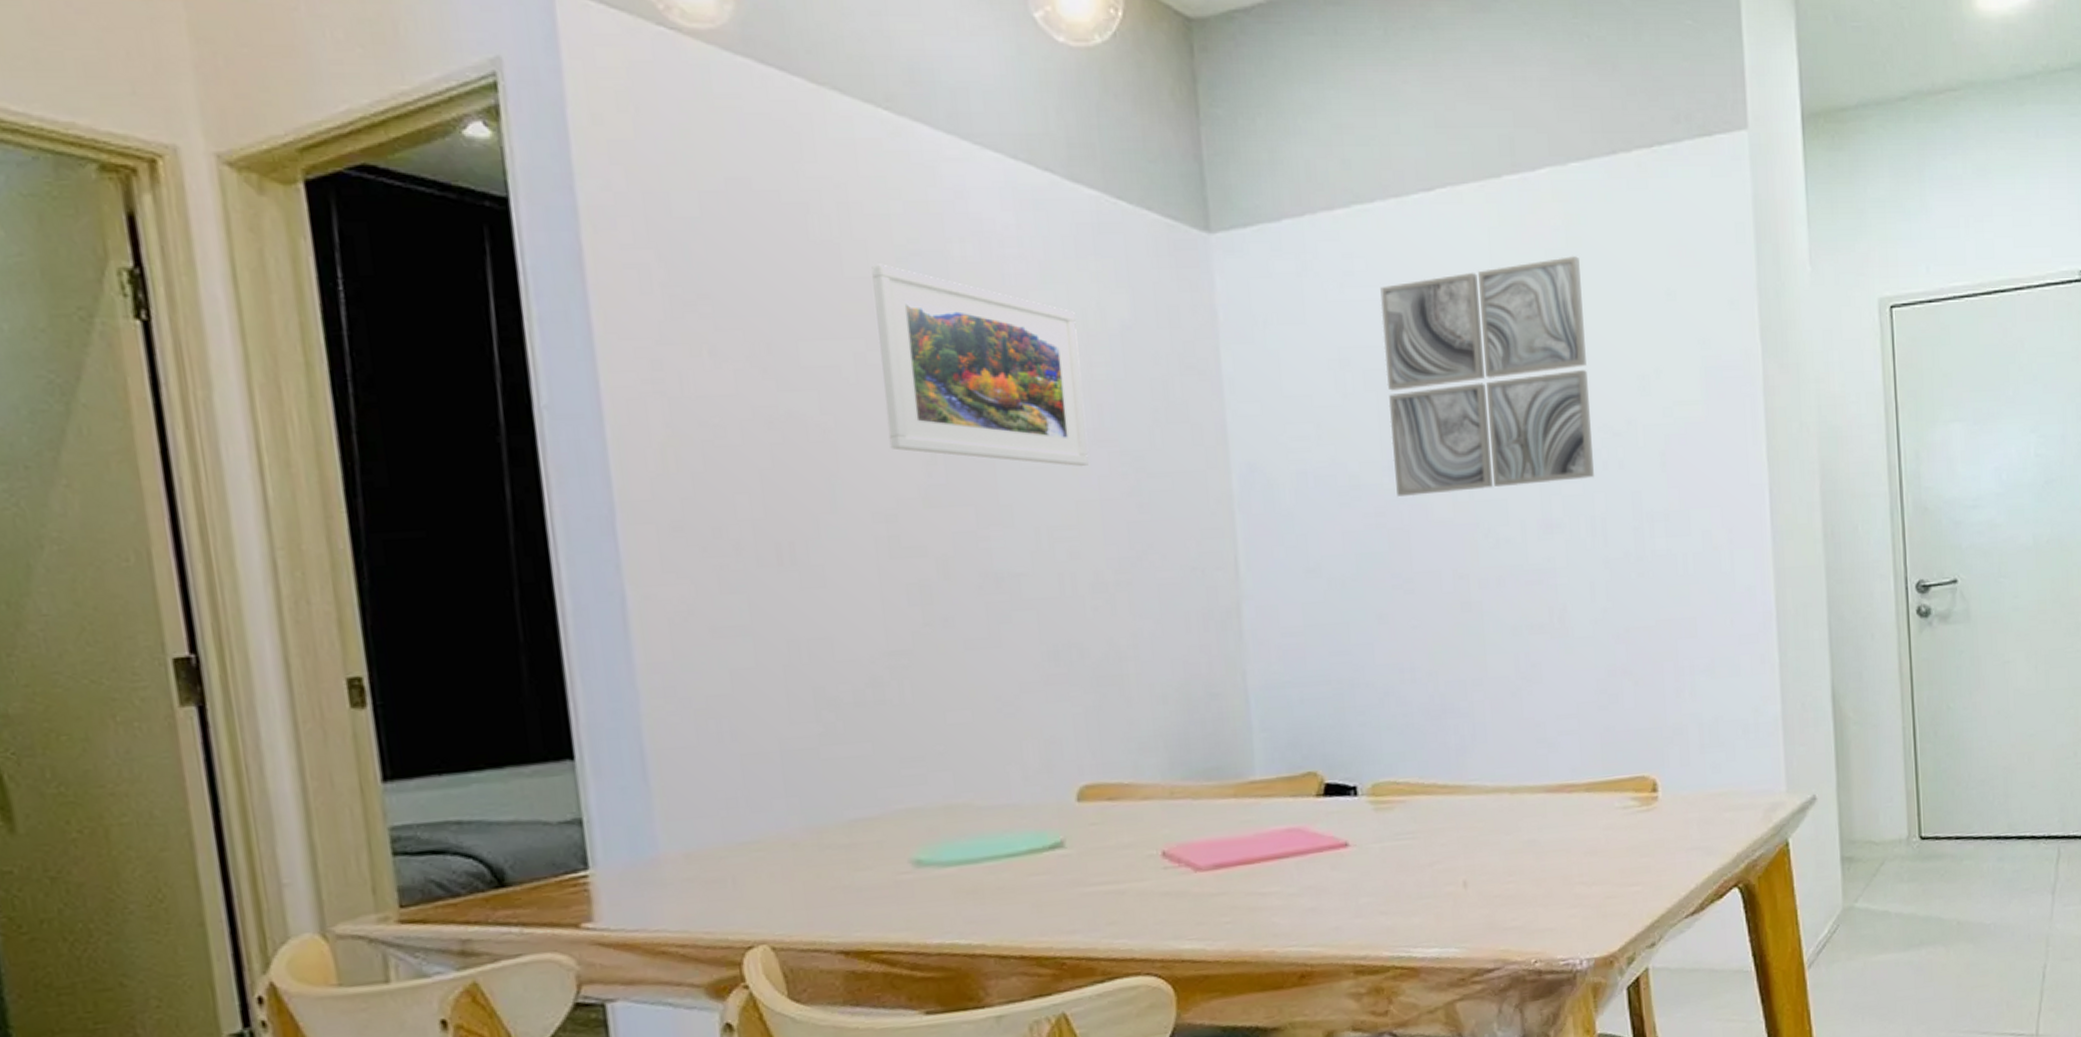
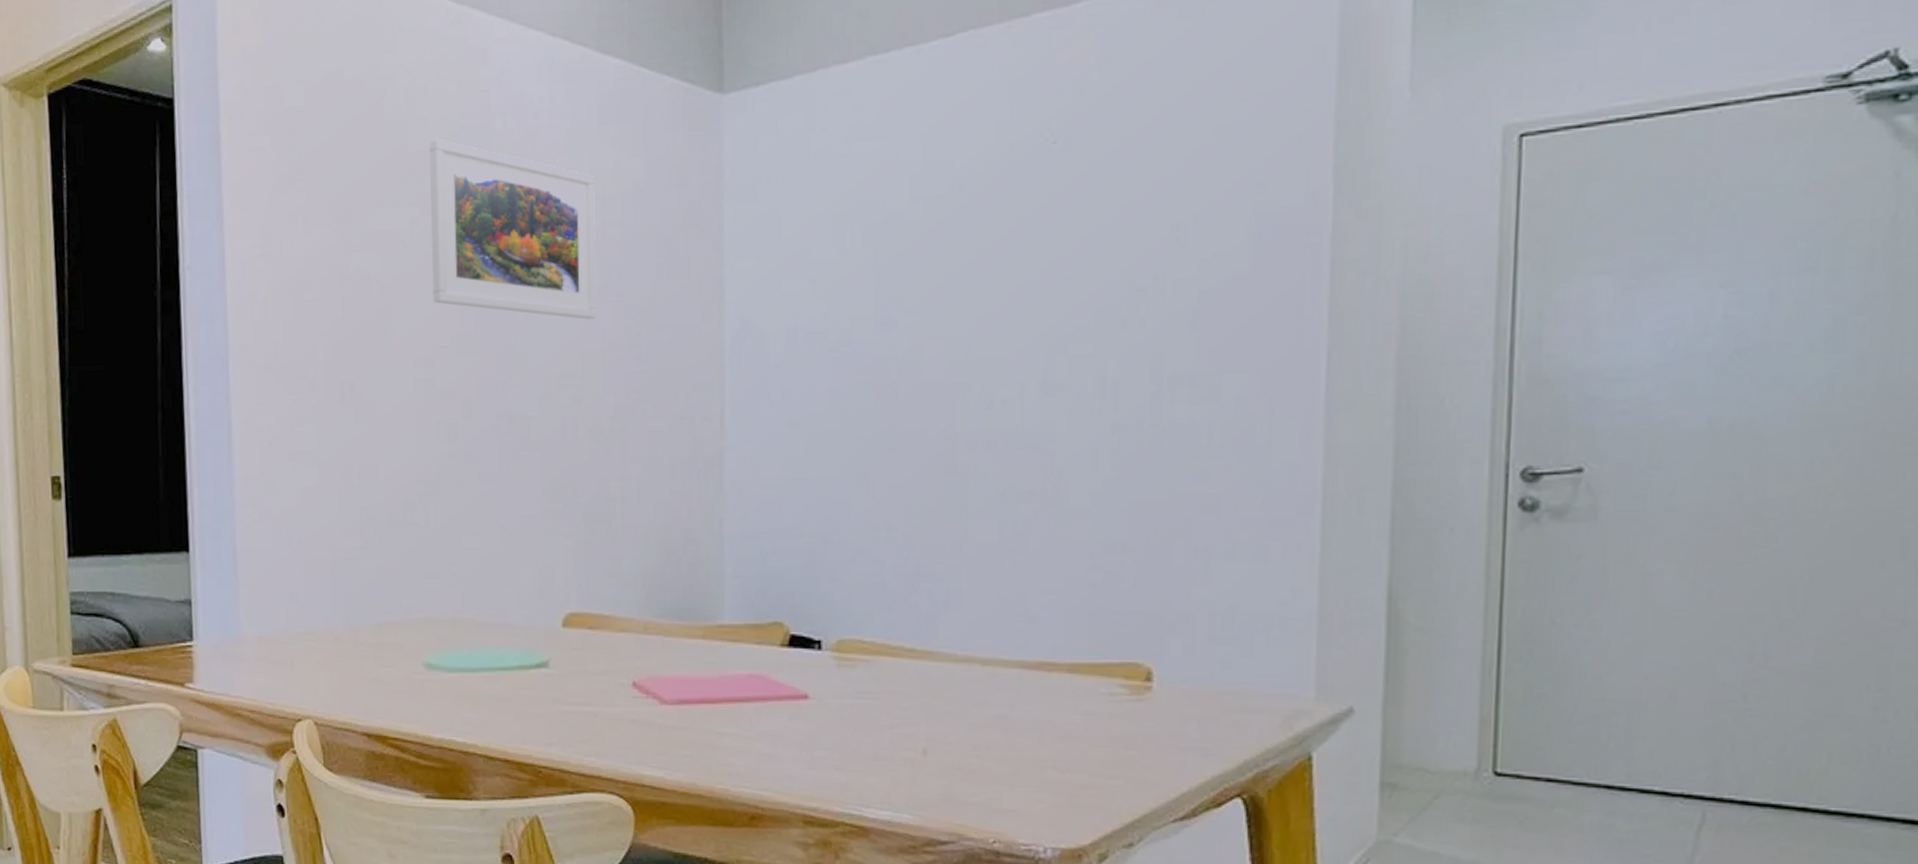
wall art: present [1380,256,1594,497] -> none [886,96,1113,354]

